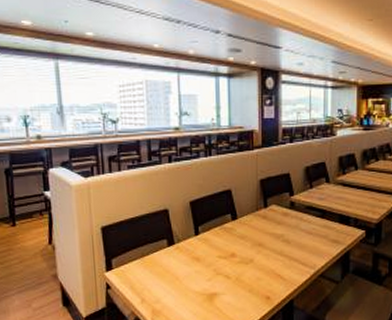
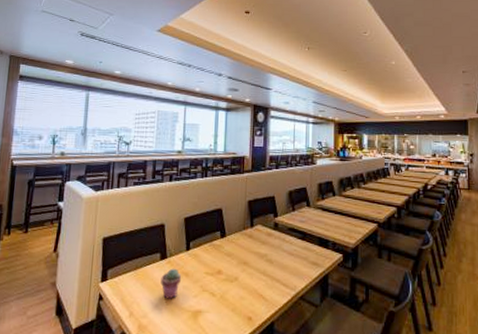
potted succulent: none [170,254,193,284] -> present [160,268,182,299]

